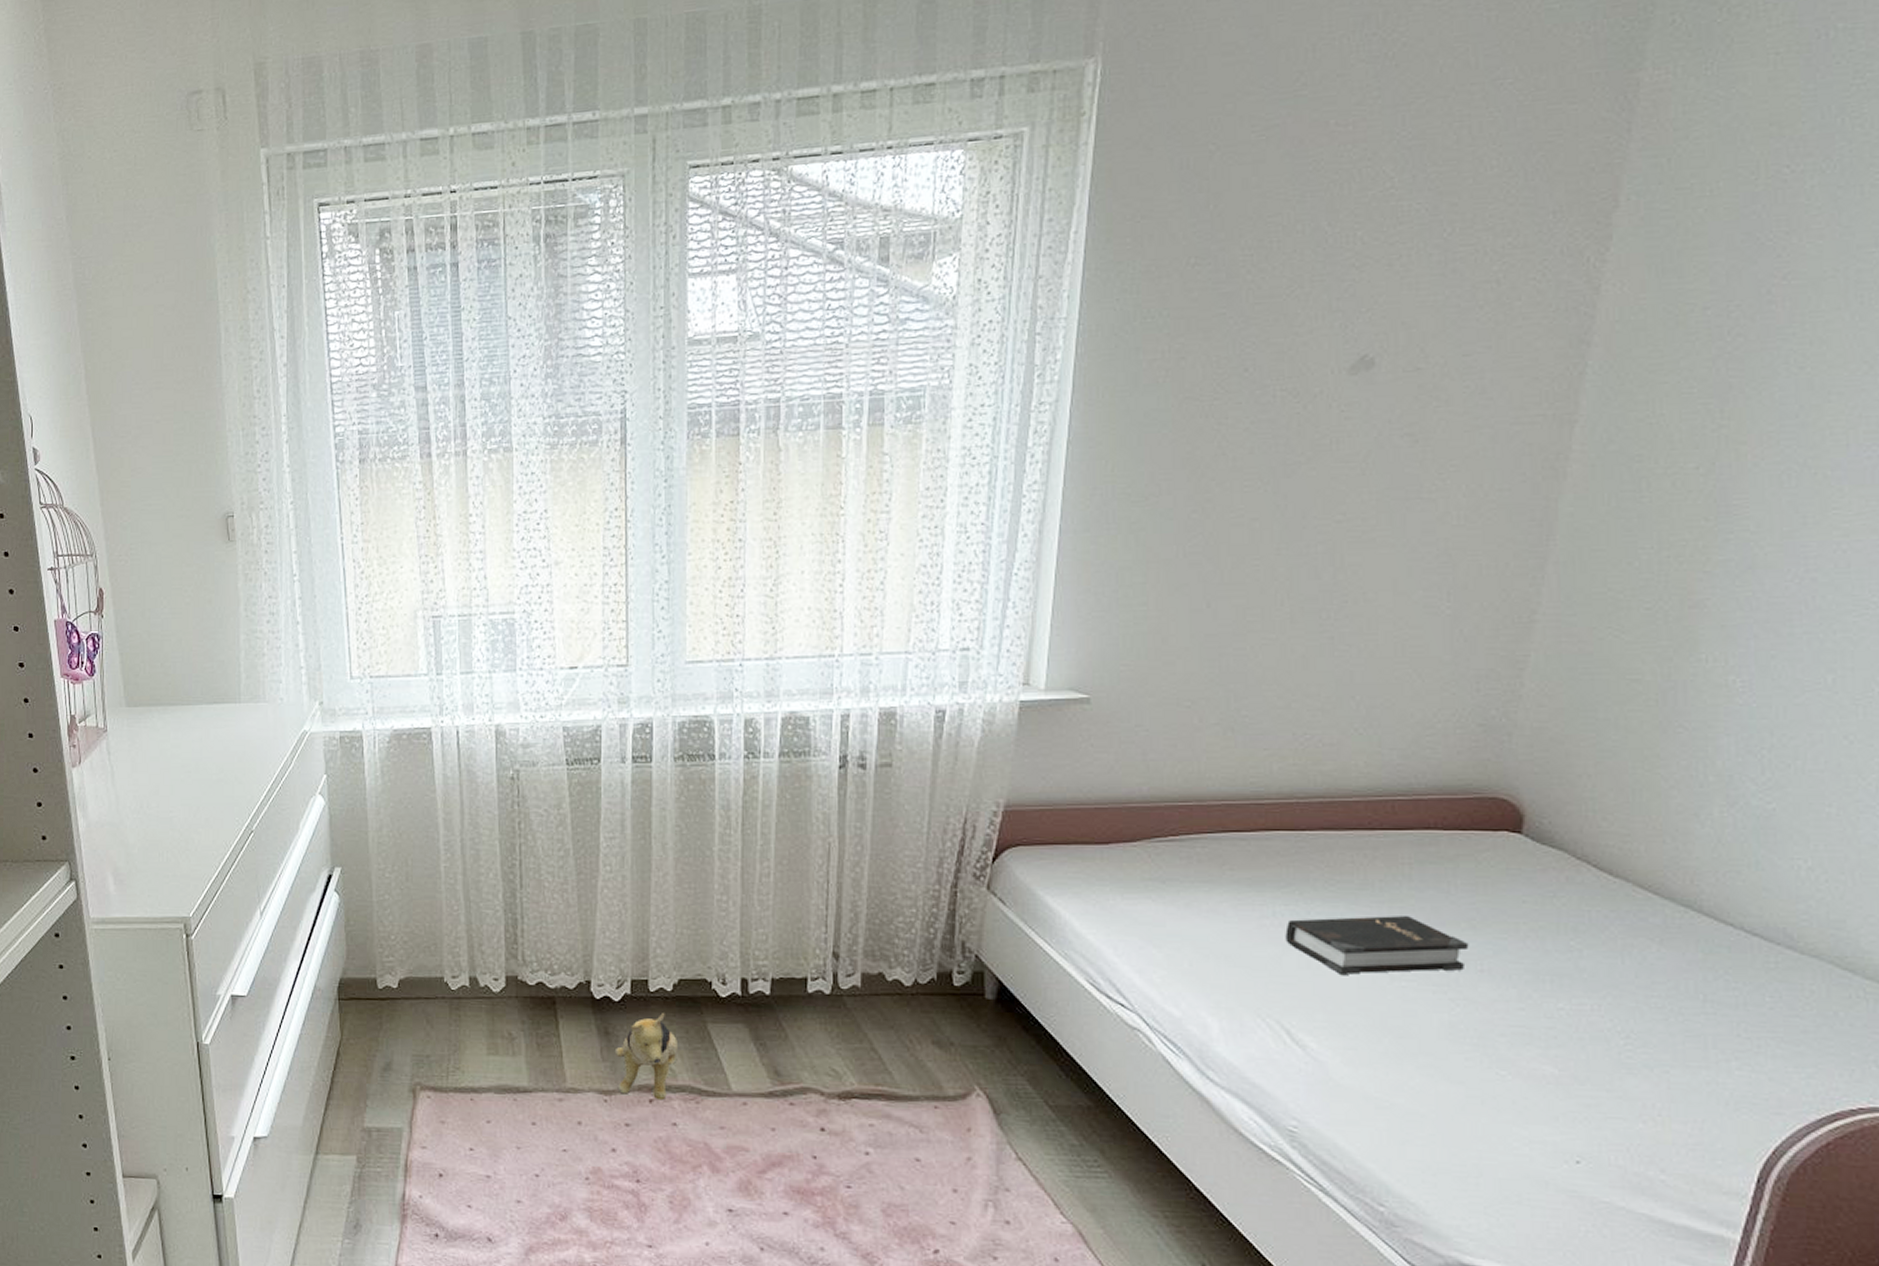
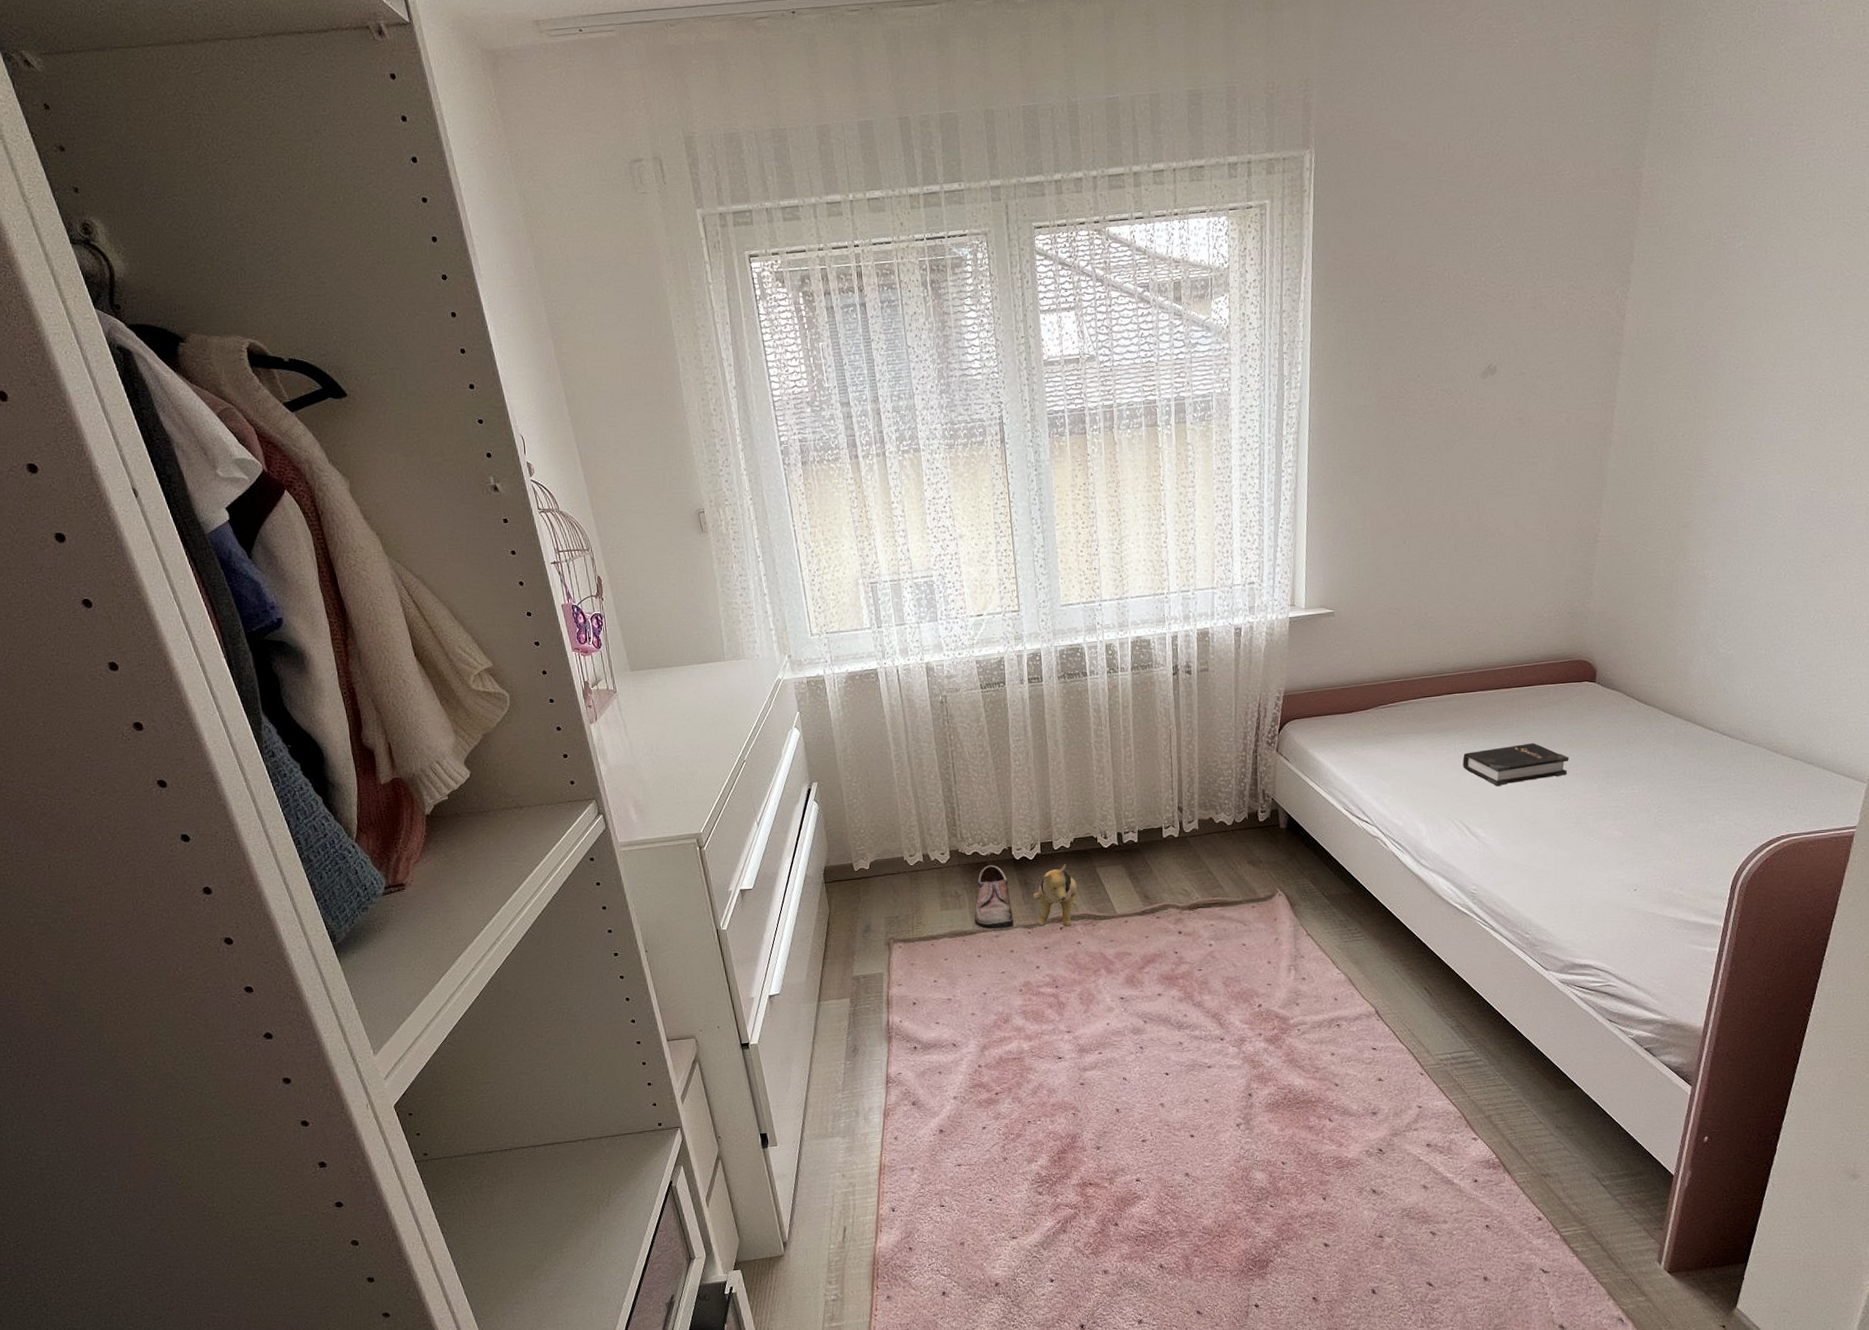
shoe: none [531,1002,585,1091] -> present [974,865,1014,930]

